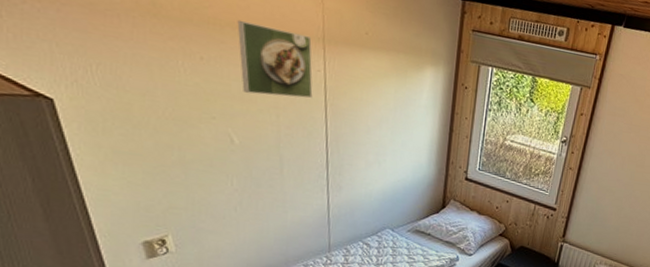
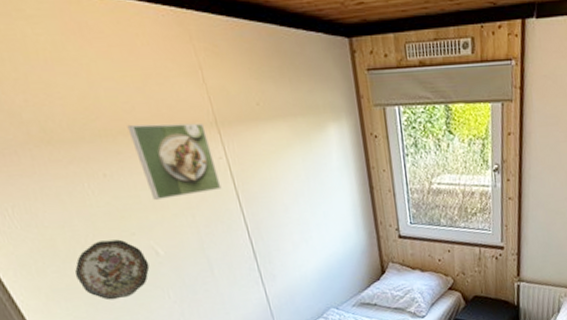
decorative plate: none [142,116,221,175] -> present [74,239,150,300]

